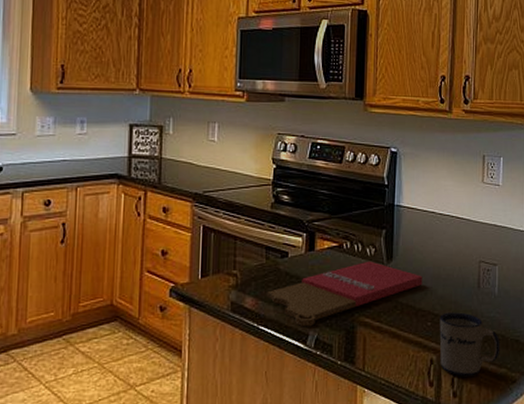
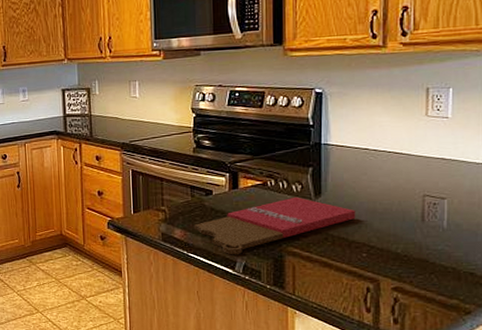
mug: present [439,312,500,377] -> none [376,244,451,306]

